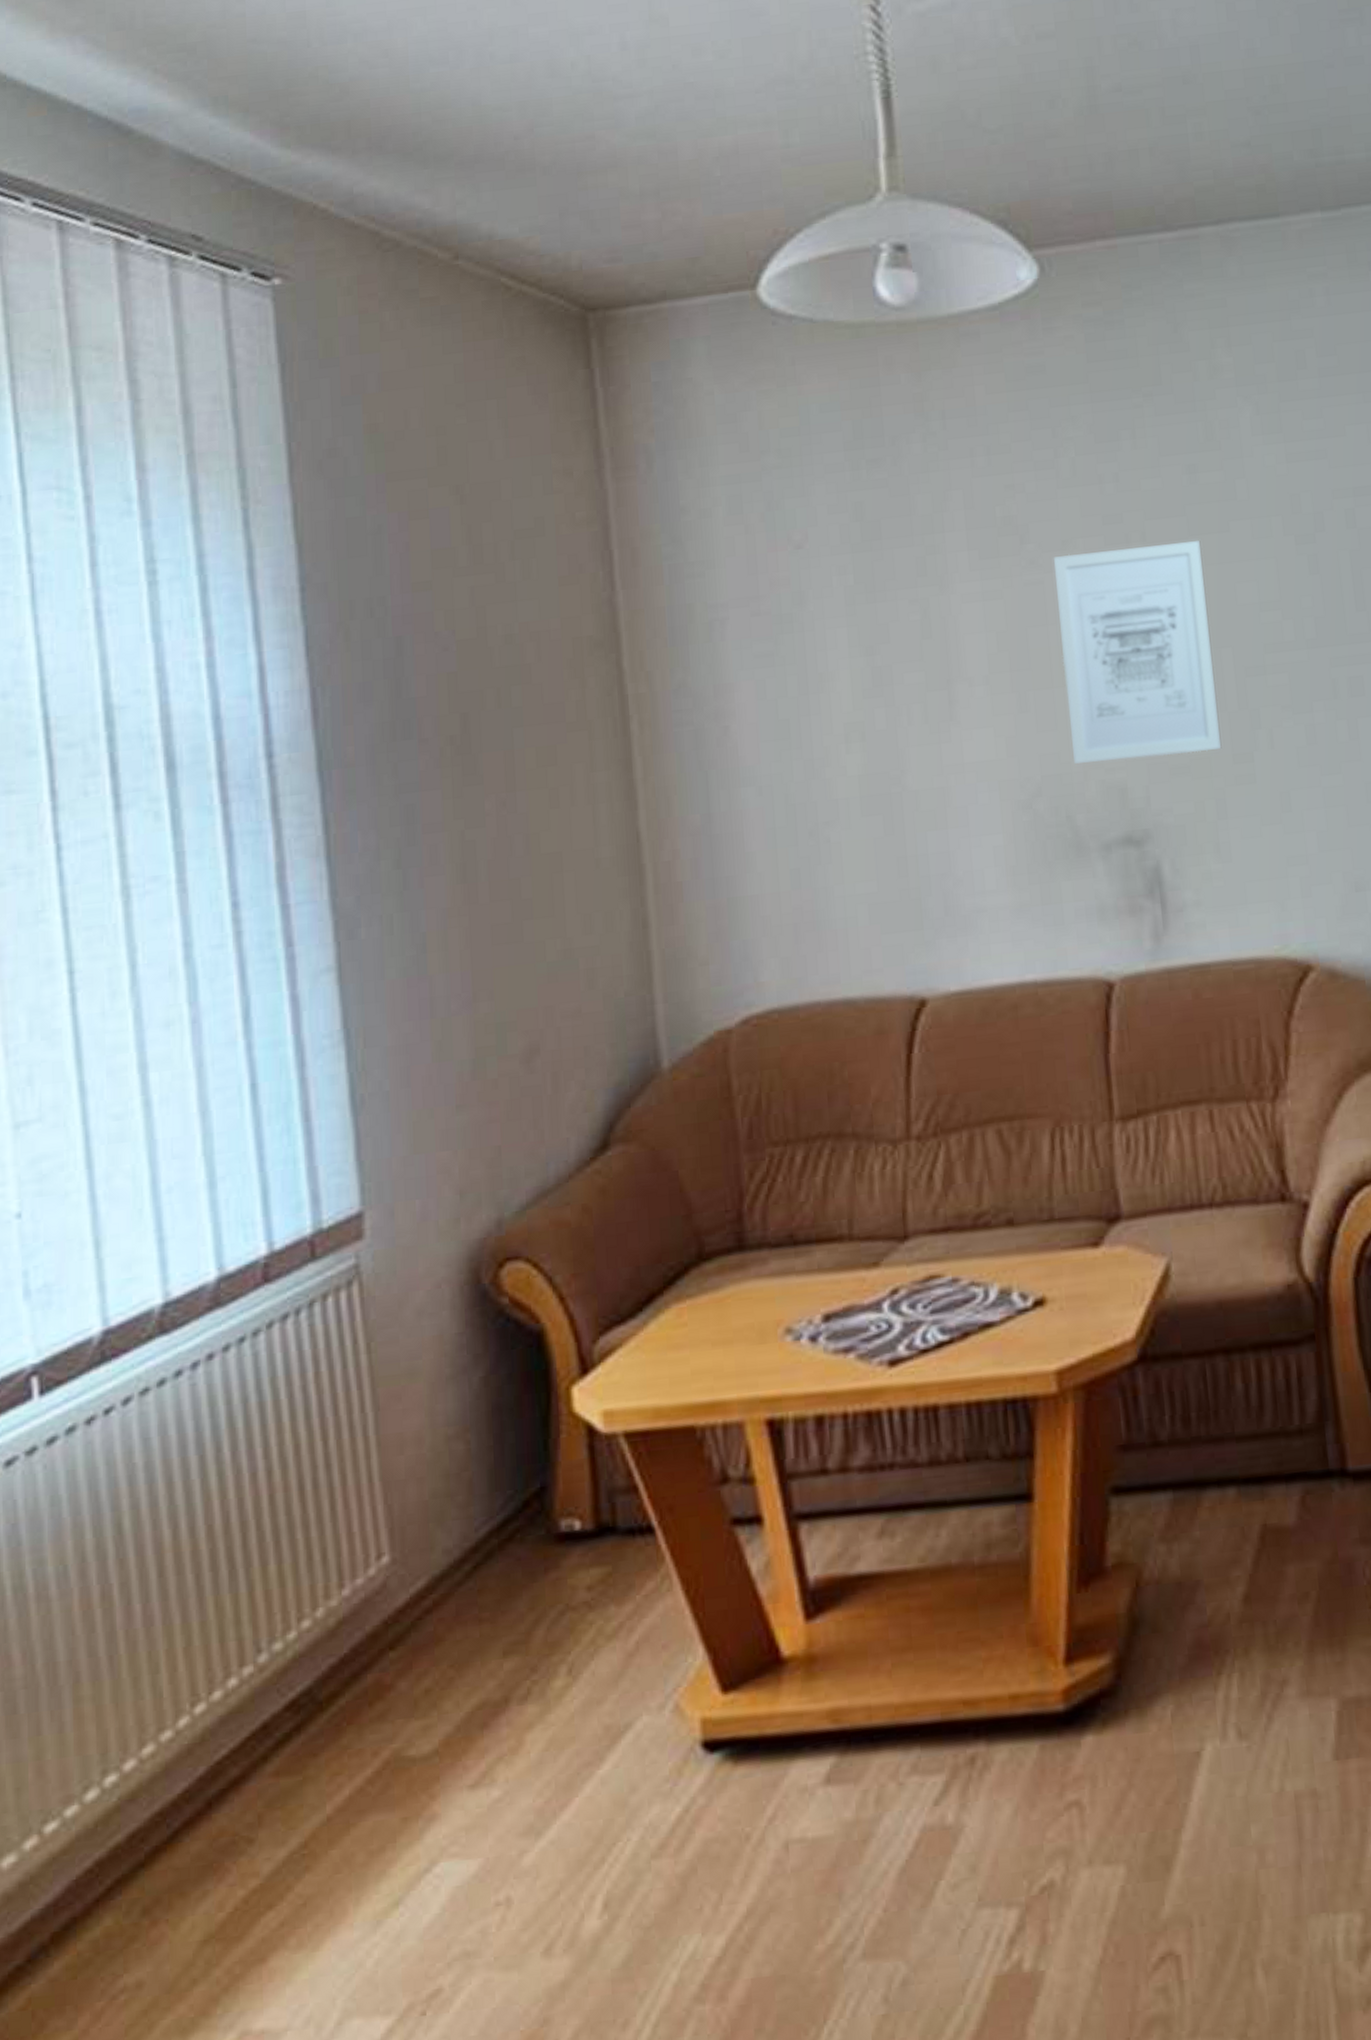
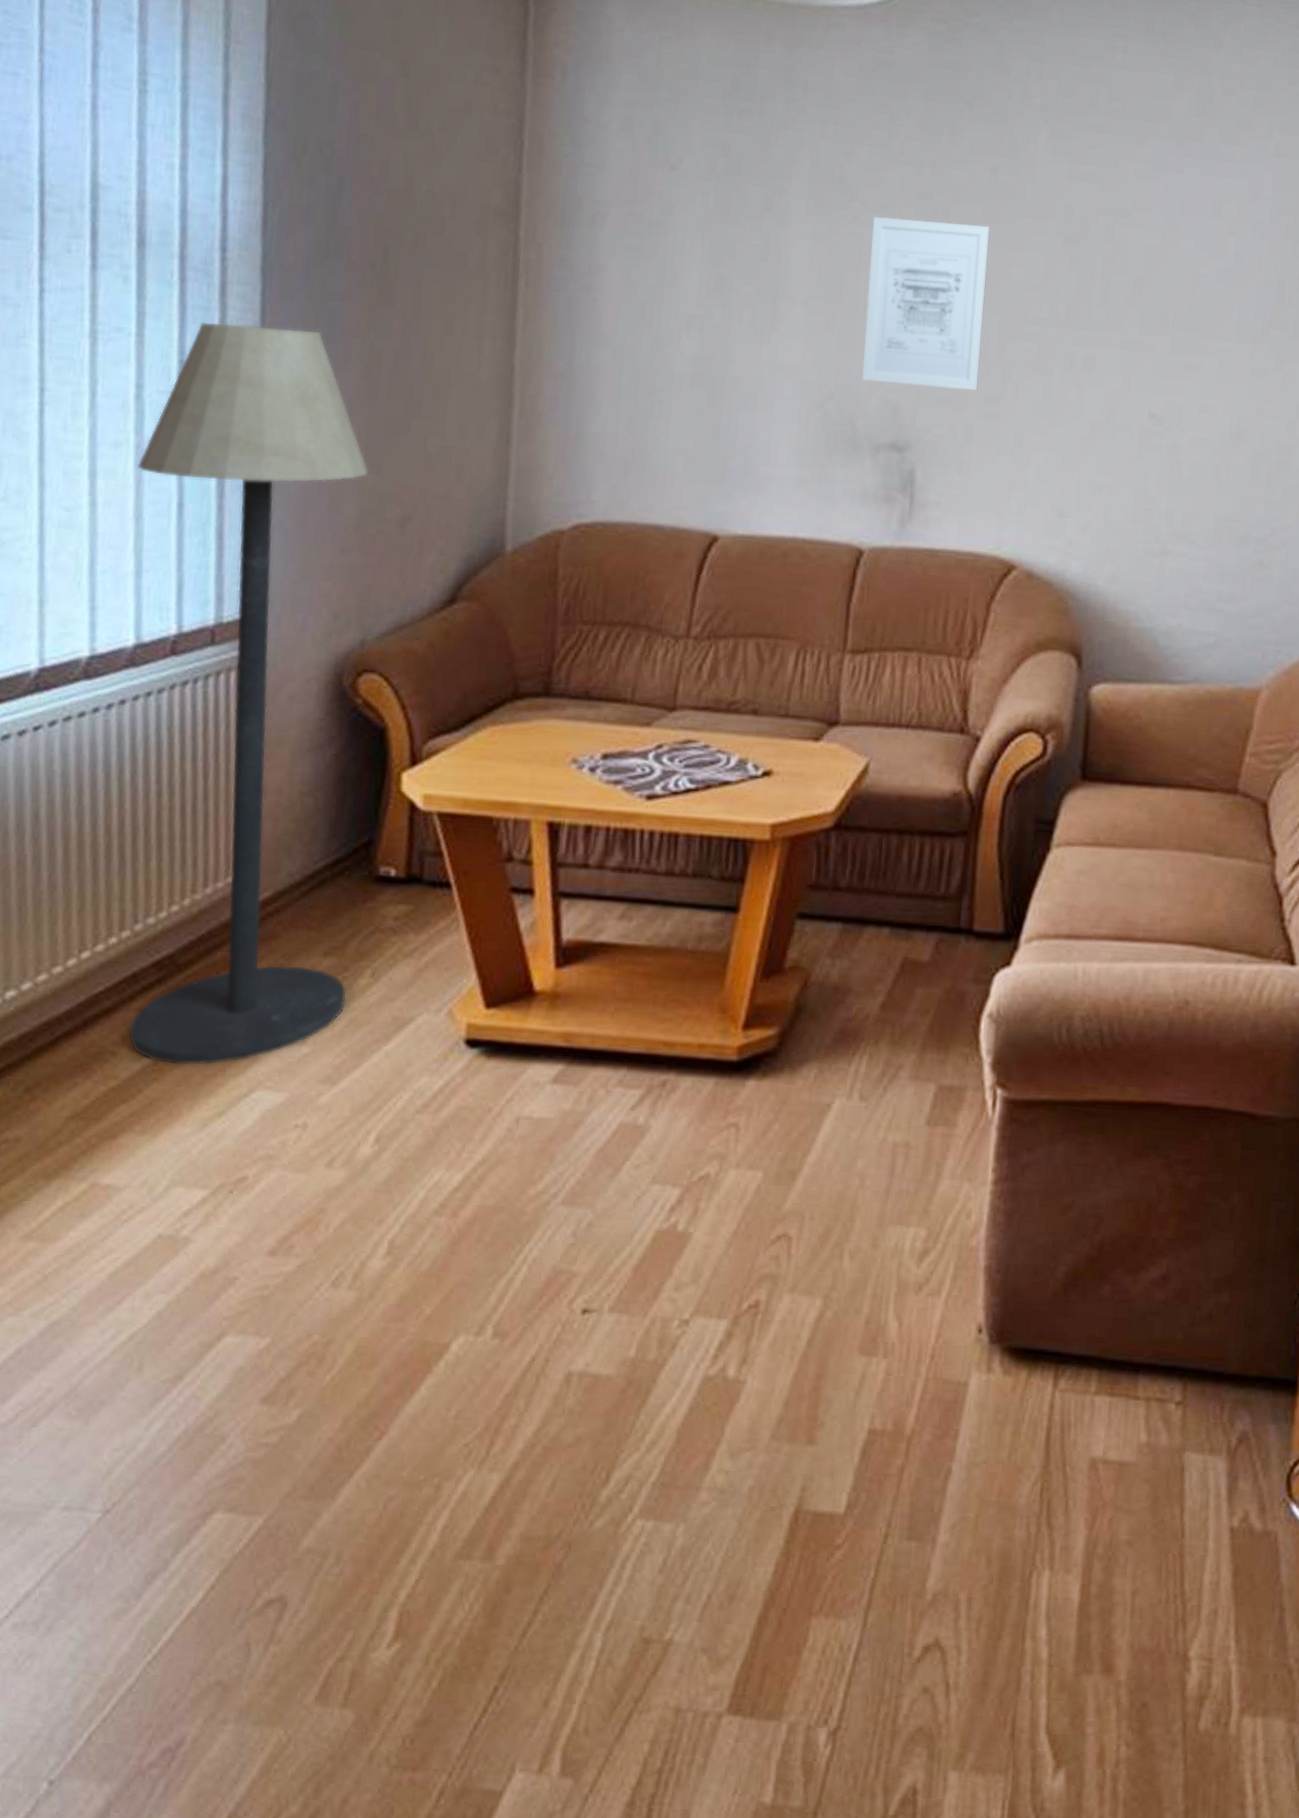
floor lamp: none [195,832,540,1844] -> present [128,321,369,1066]

